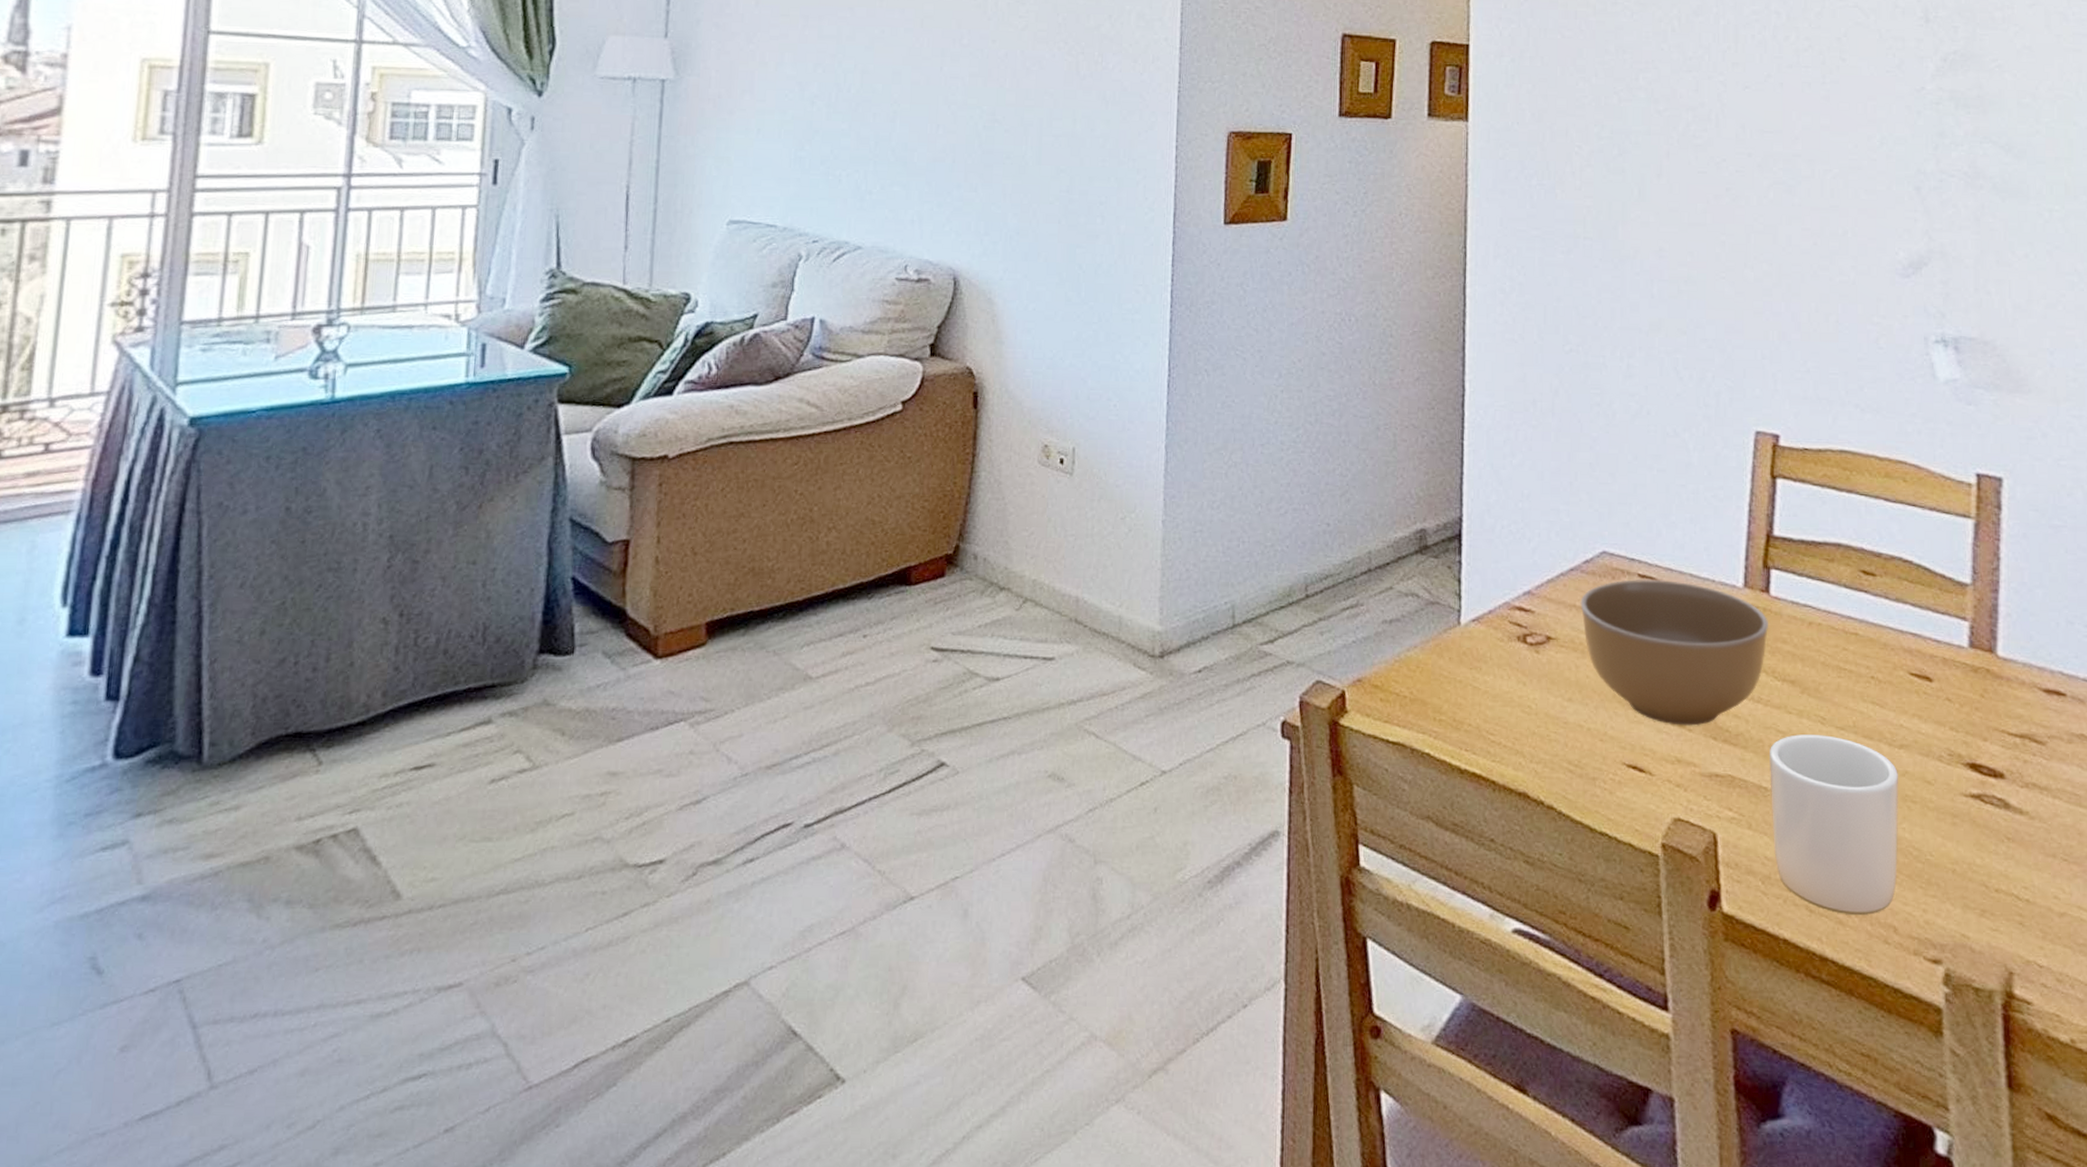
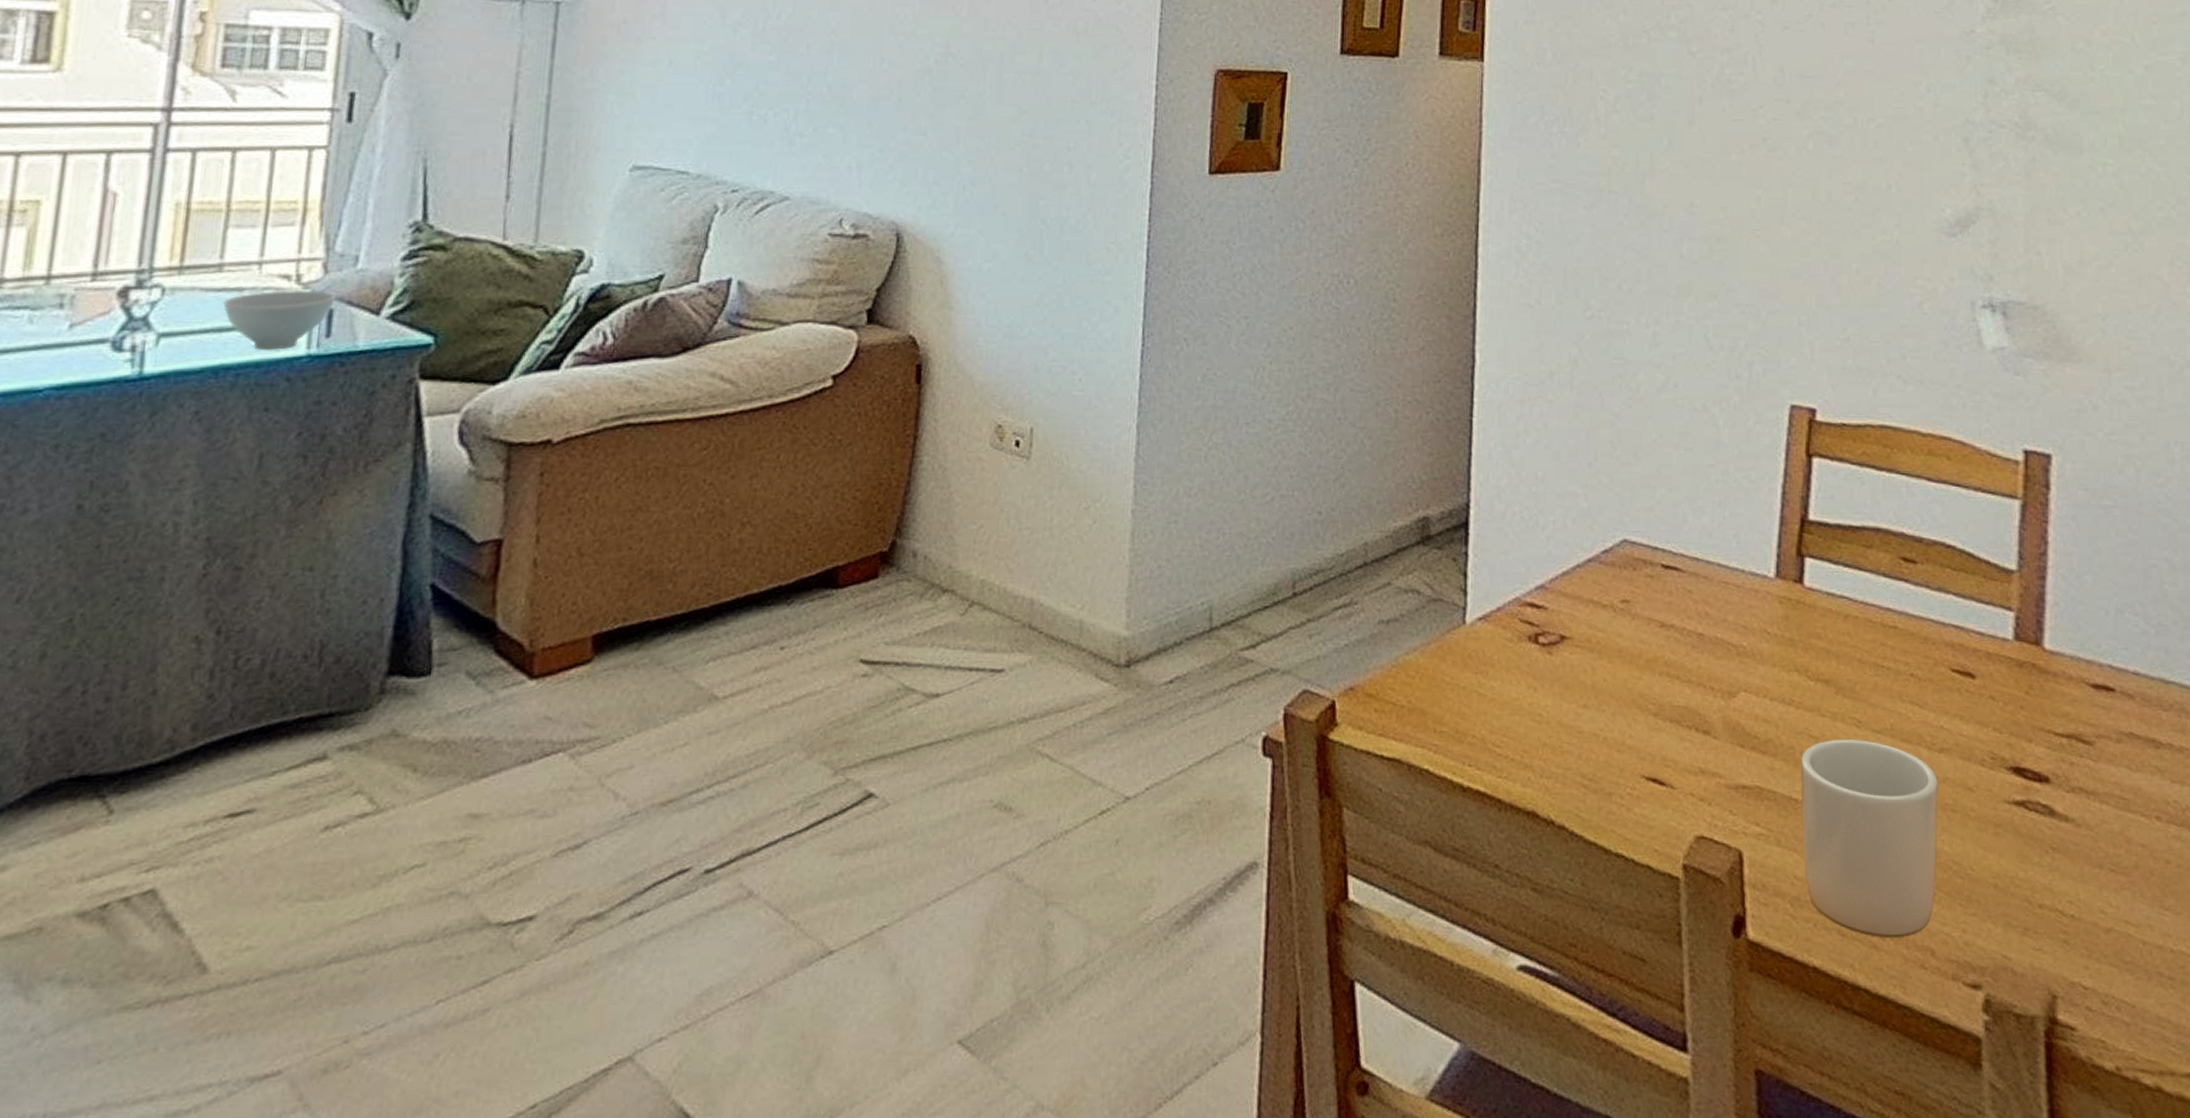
bowl: none [396,327,489,378] -> present [222,289,337,350]
bowl: present [1580,579,1769,726] -> none [1598,569,1802,732]

